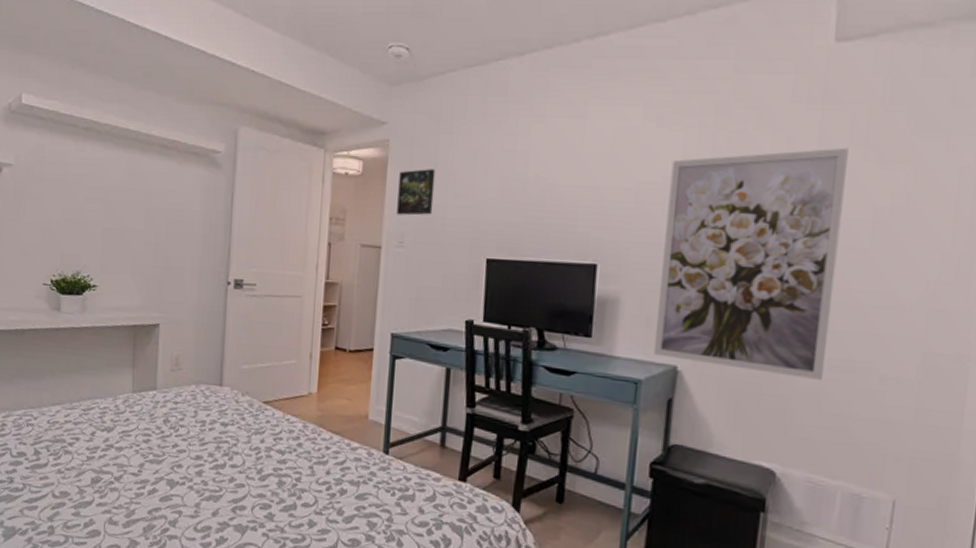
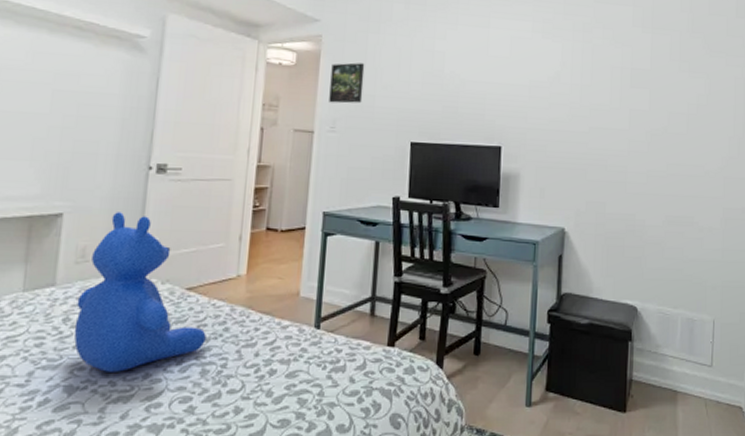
teddy bear: none [172,325,282,474] -> present [74,212,206,372]
wall art: present [653,147,849,381] -> none [546,61,670,234]

